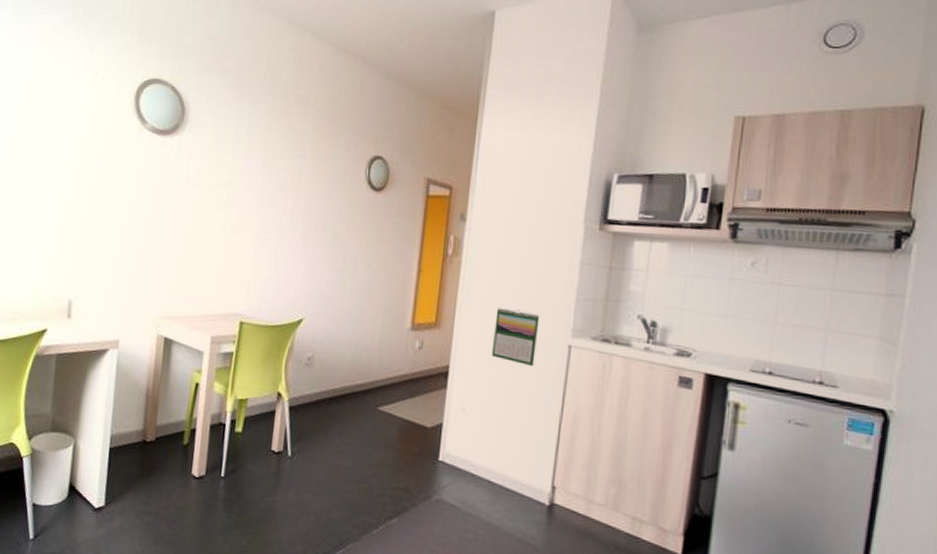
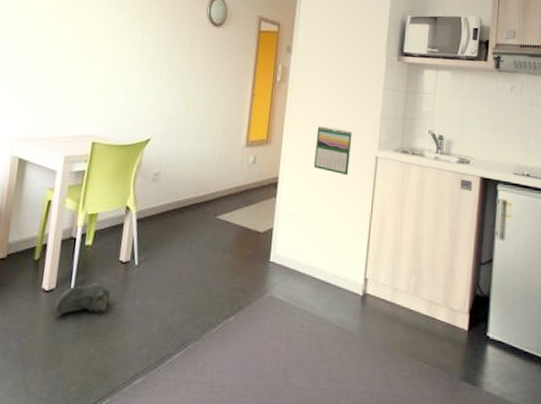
sneaker: none [204,472,263,505] -> present [54,283,111,315]

